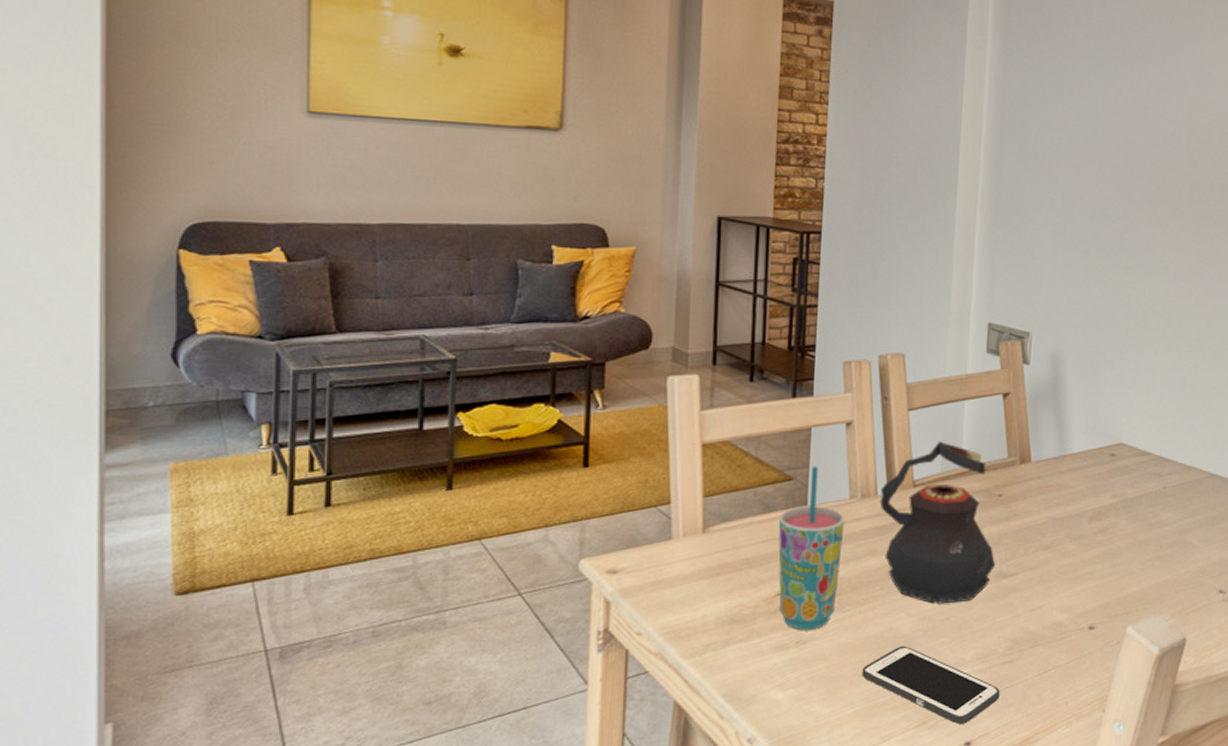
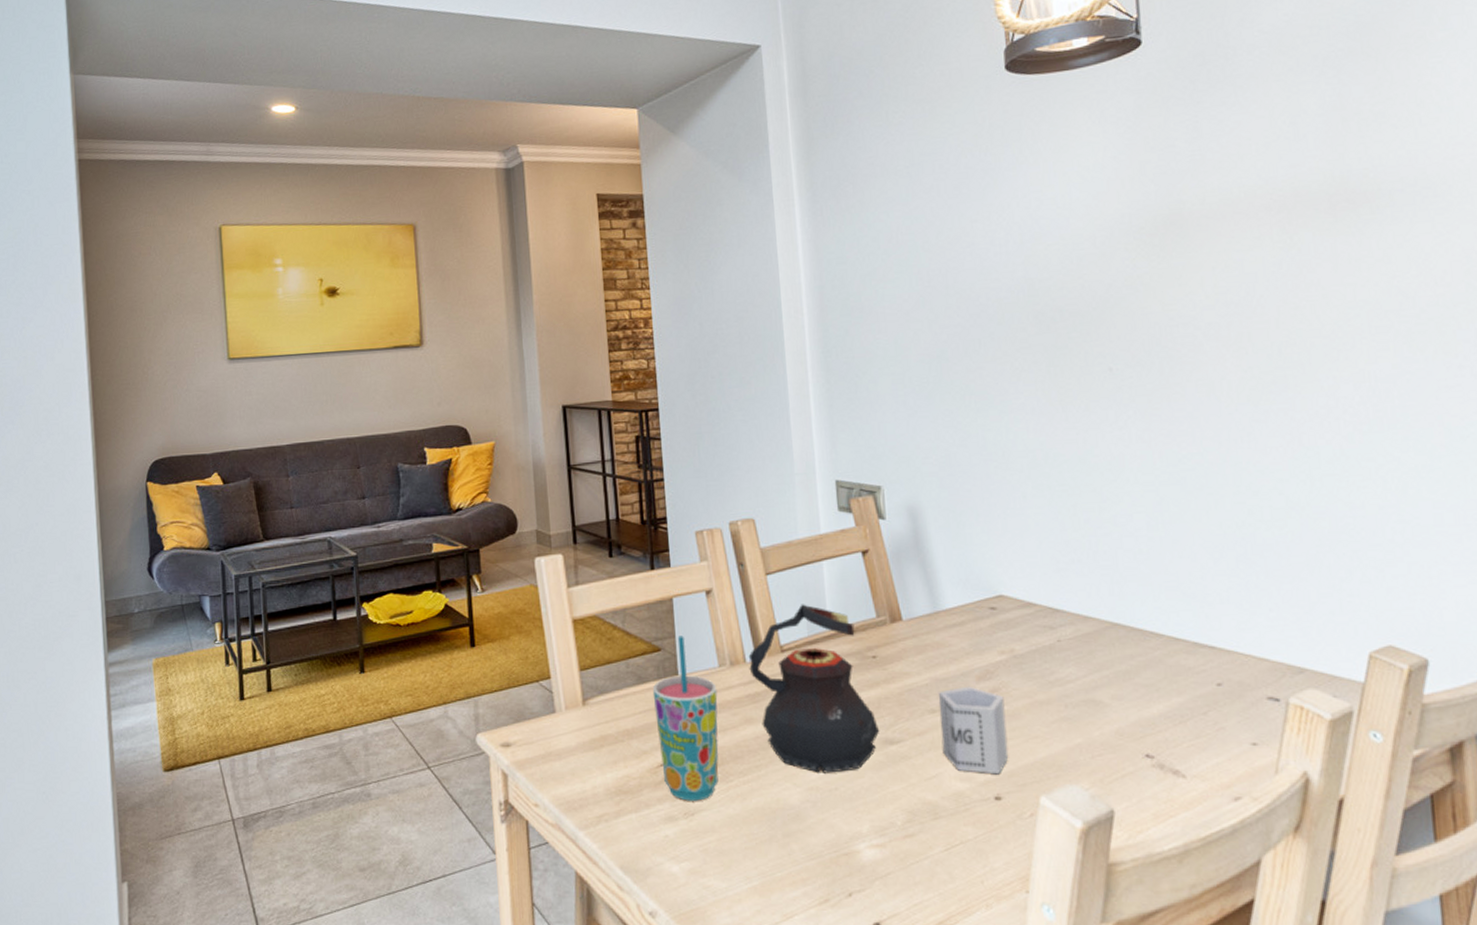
cell phone: present [862,645,1000,724] -> none [754,817,905,903]
cup: none [1049,525,1110,607] -> present [938,686,1009,775]

